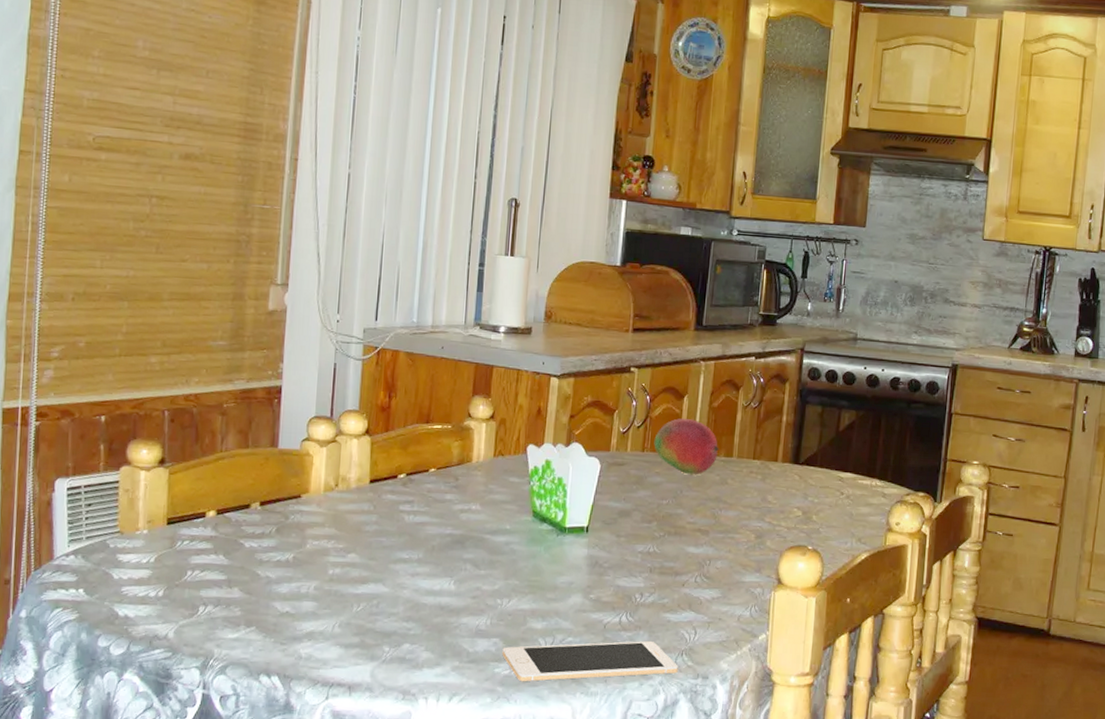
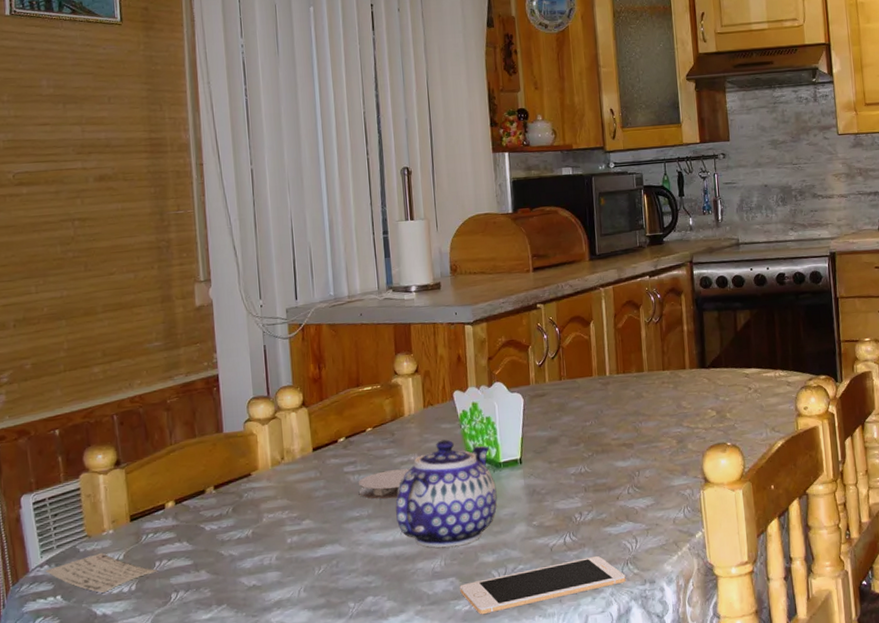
playing card: none [70,551,189,595] -> present [44,552,158,594]
coaster: none [411,516,469,547] -> present [358,468,409,499]
teapot: none [447,493,557,607] -> present [395,439,497,548]
fruit: present [654,418,719,475] -> none [569,342,630,395]

